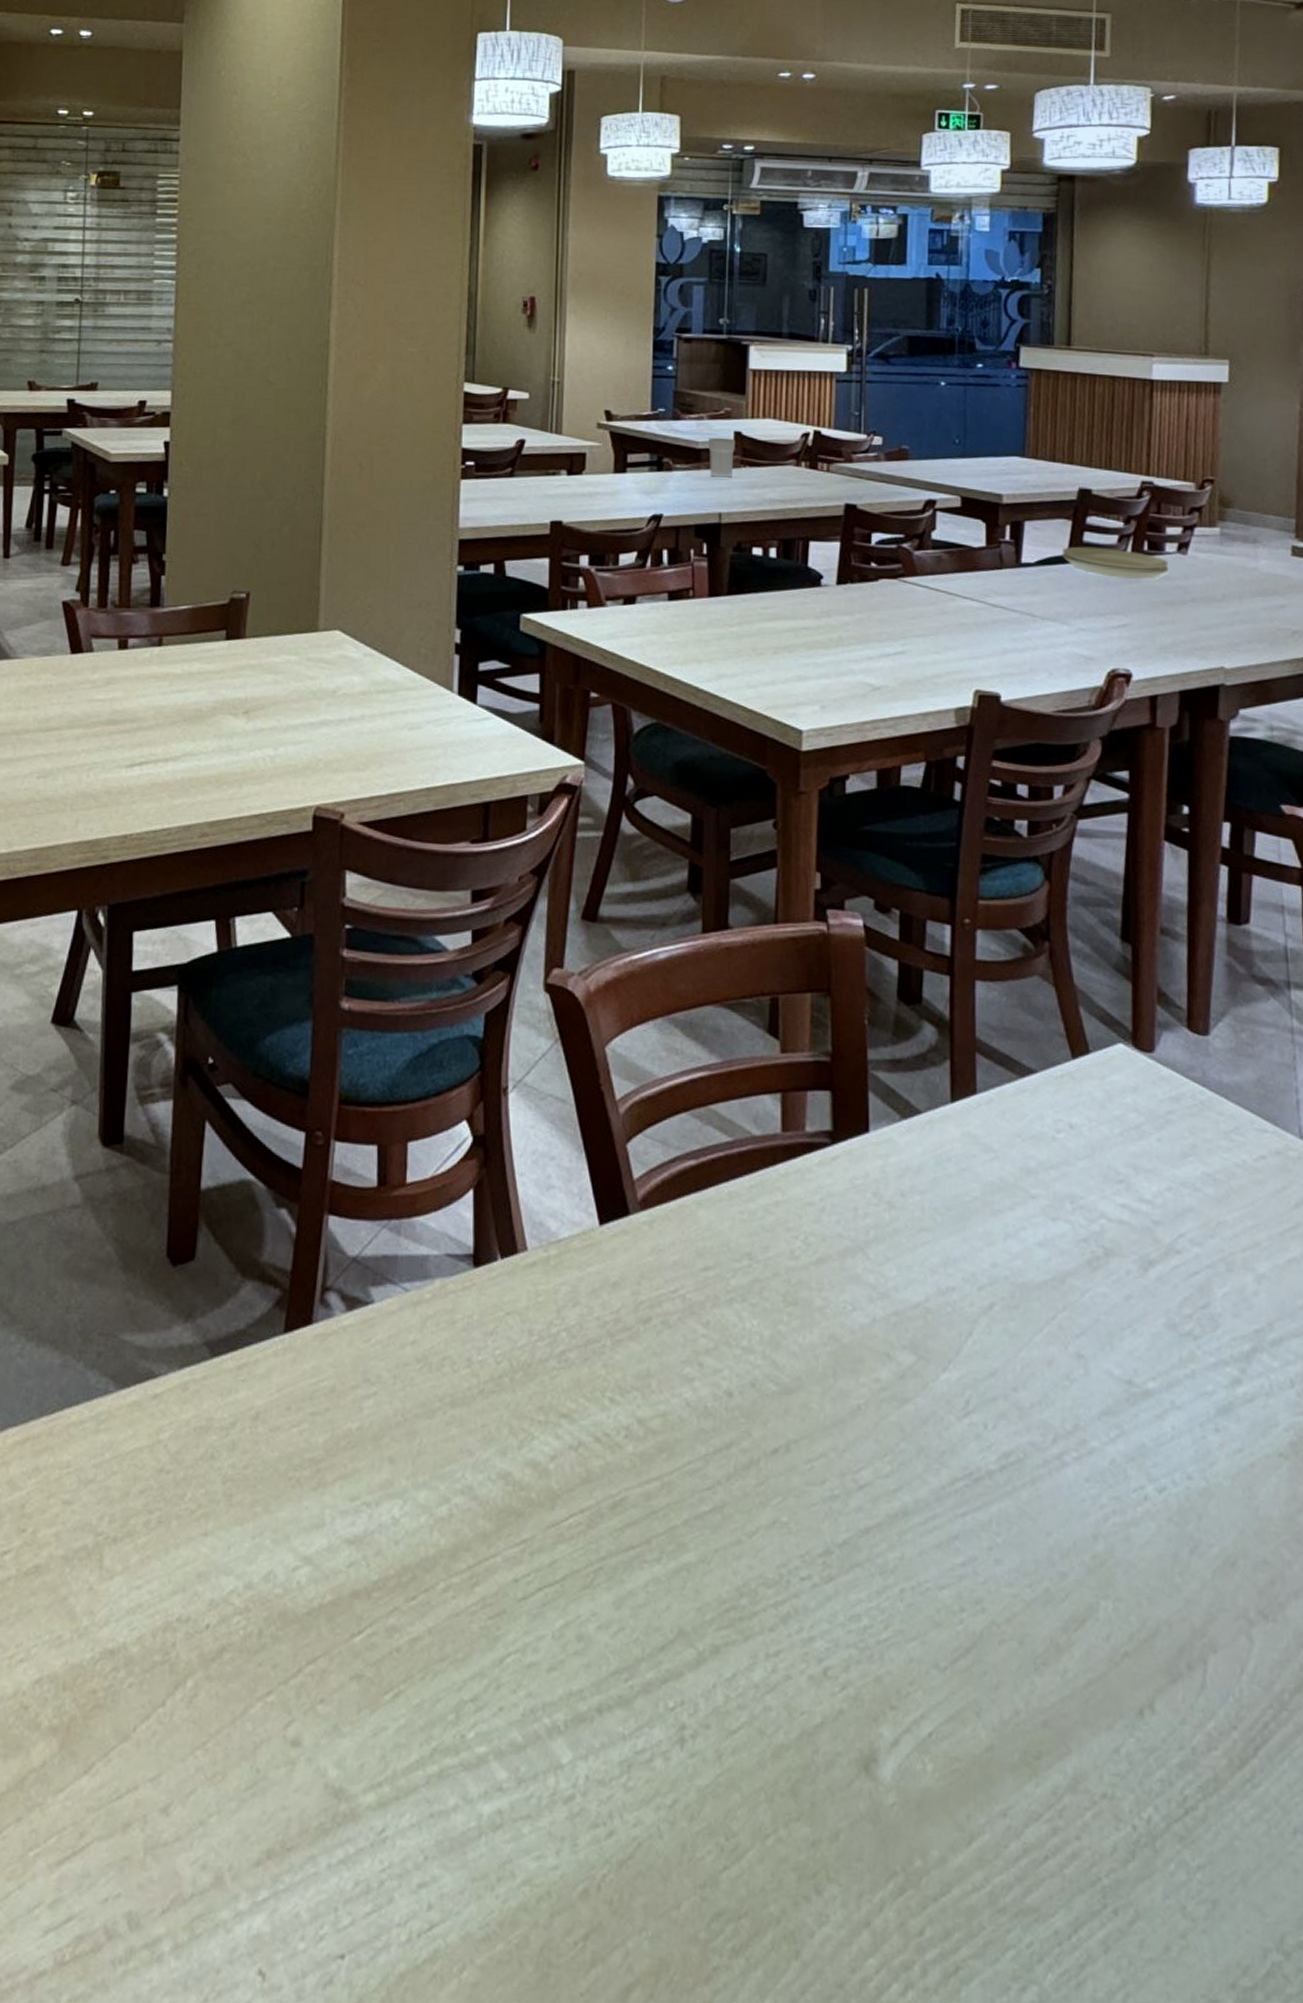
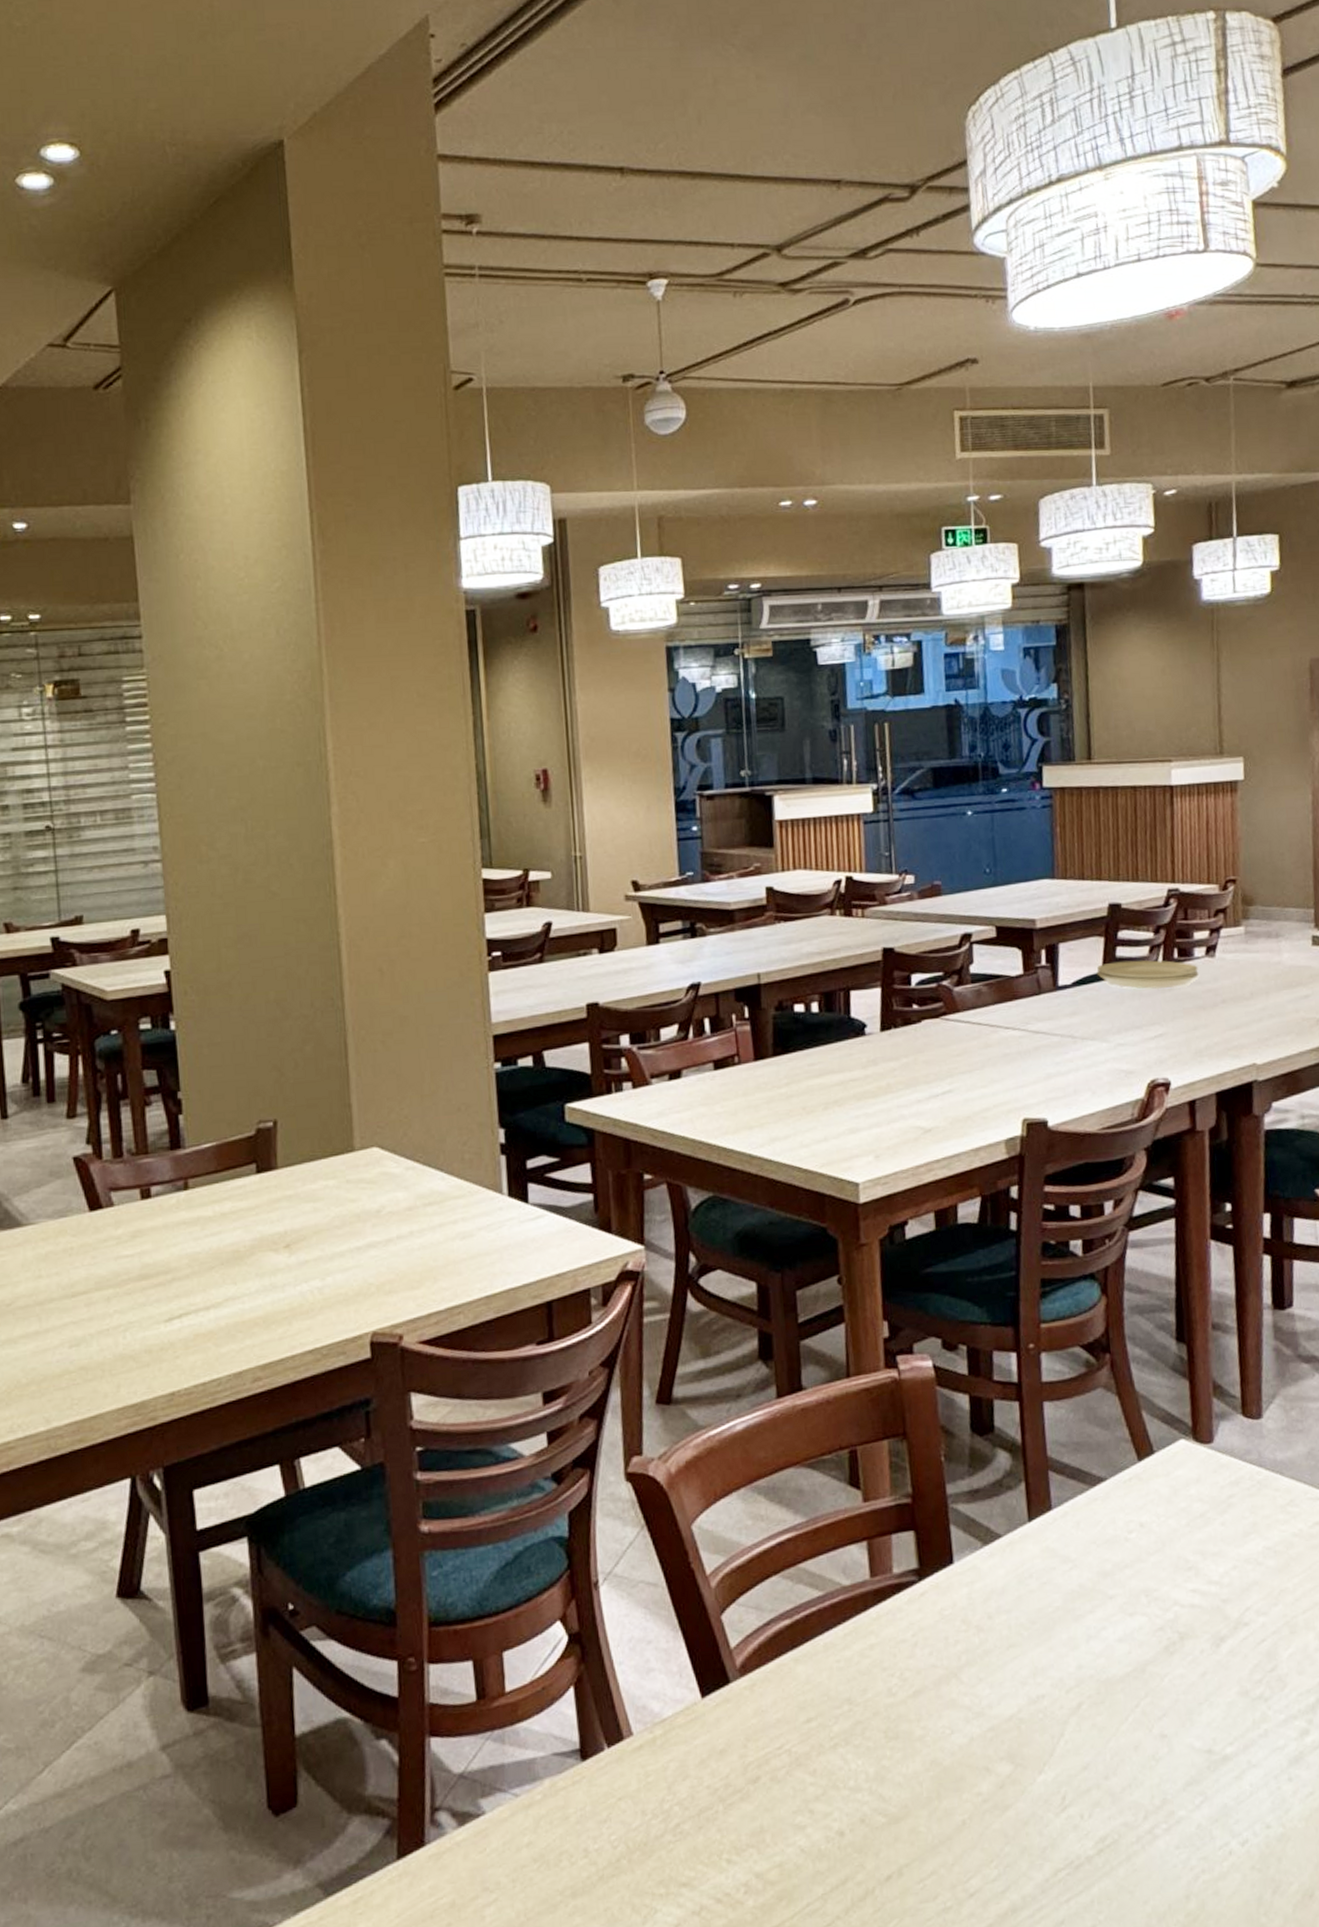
cup: present [709,438,735,480] -> none [740,895,768,939]

